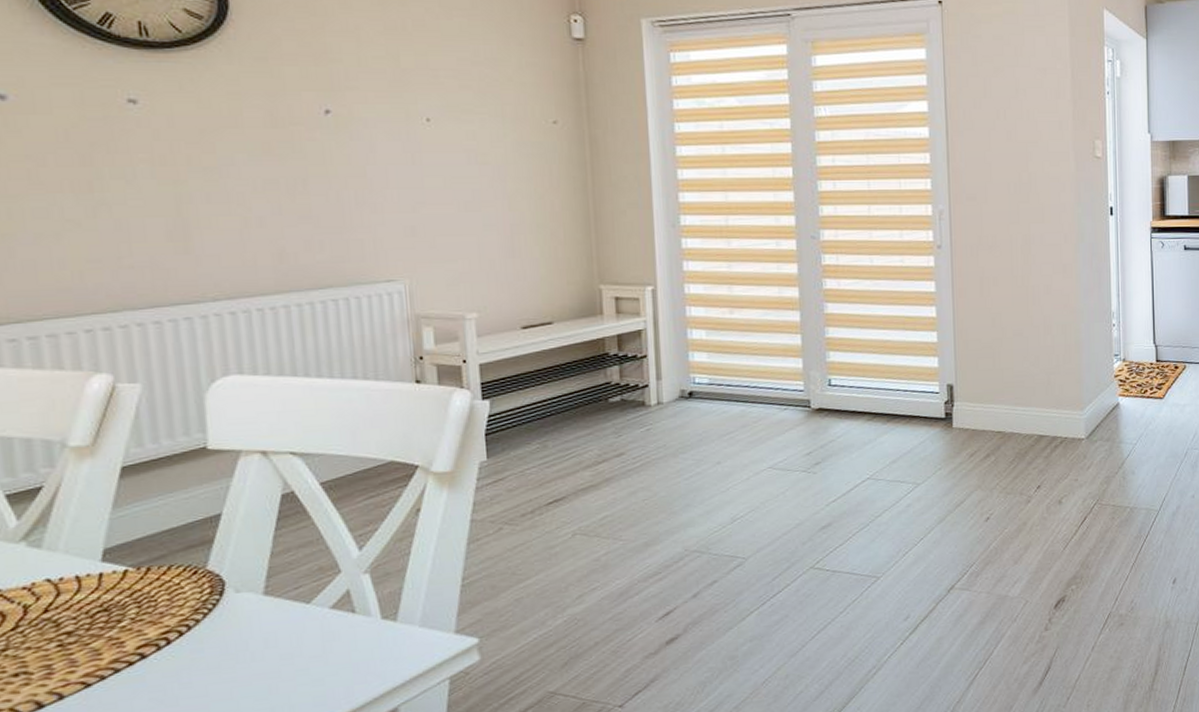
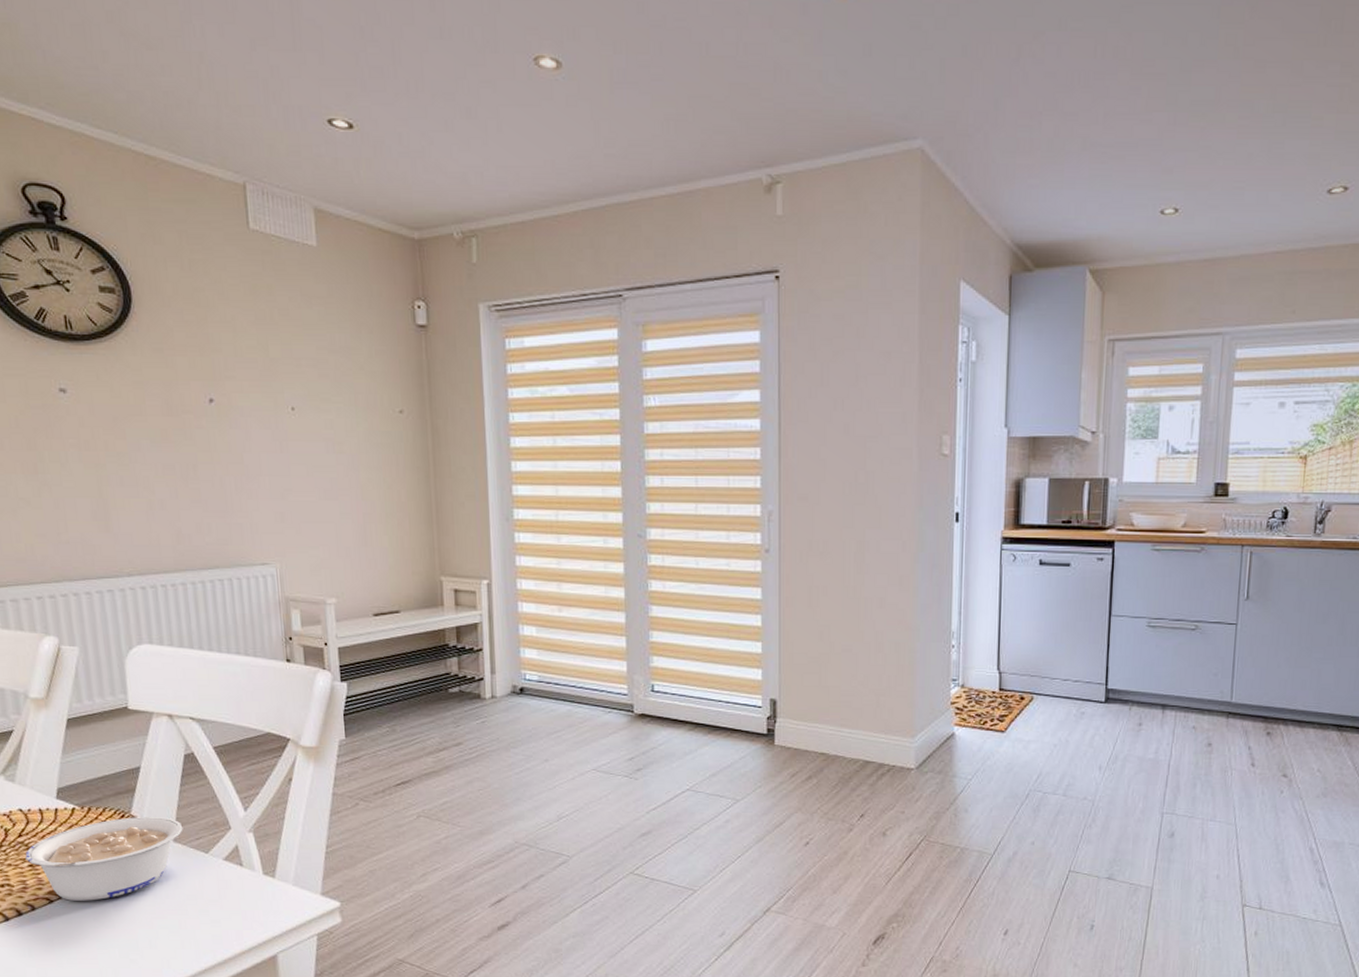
legume: none [52,568,278,681] -> present [25,817,183,901]

